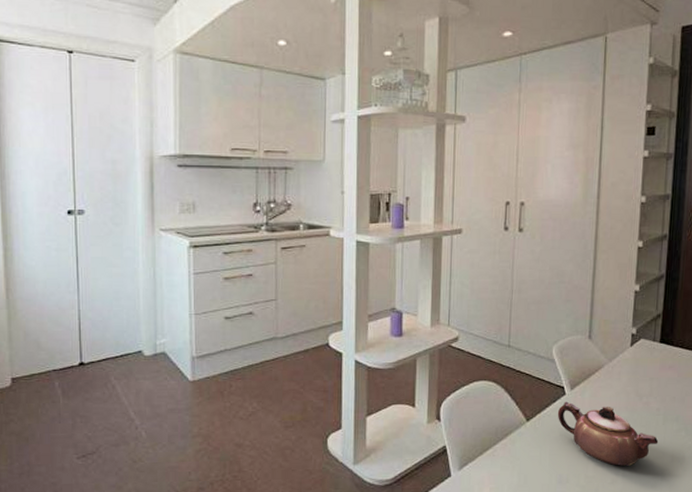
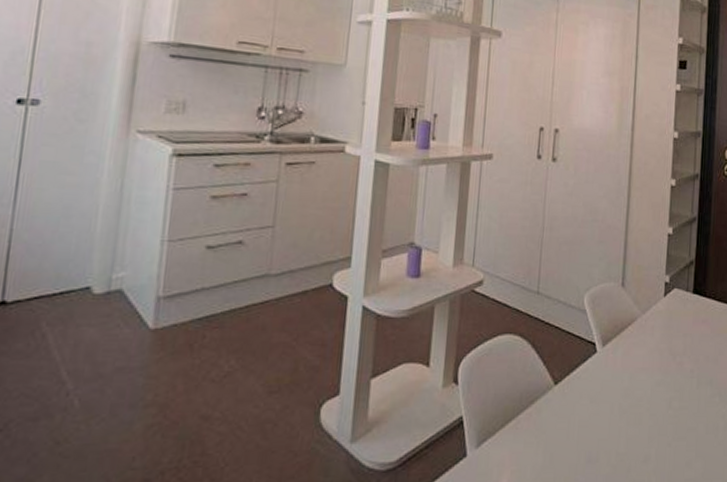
teapot: present [557,401,659,466] -> none [587,360,693,440]

